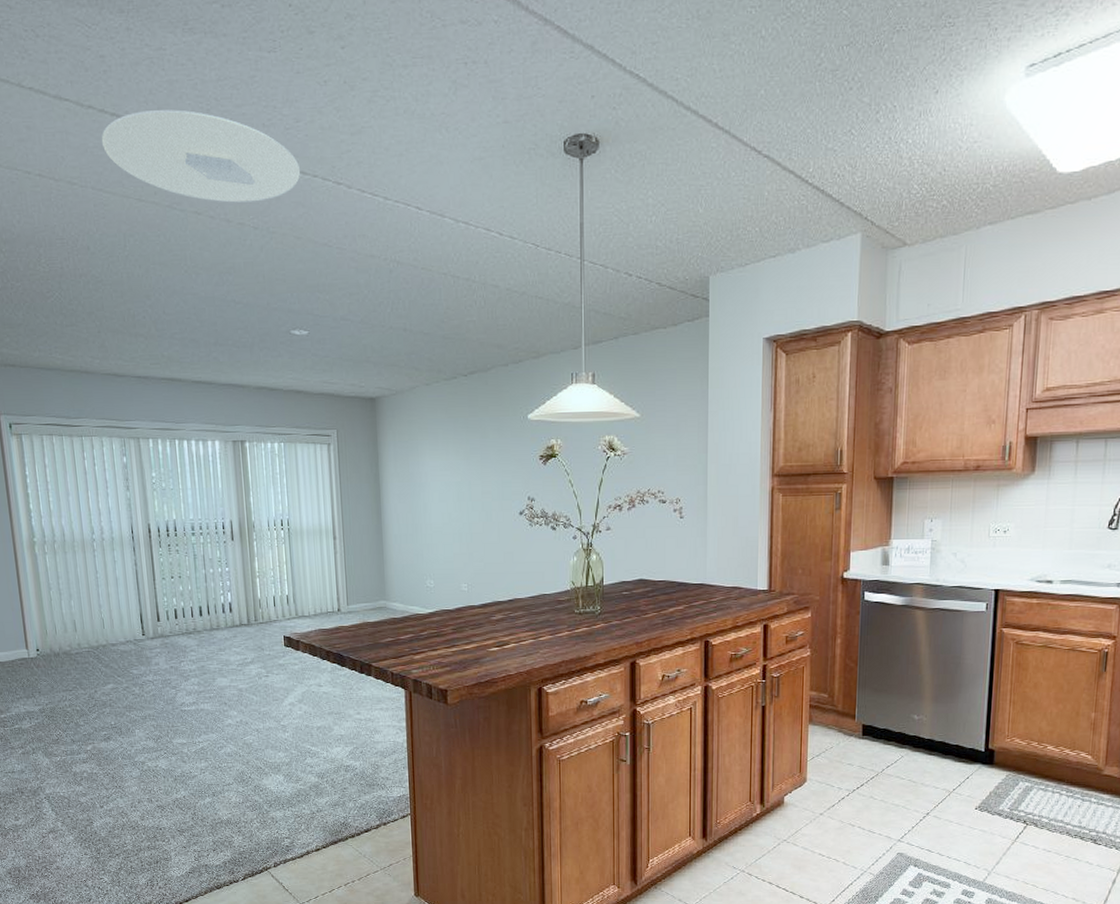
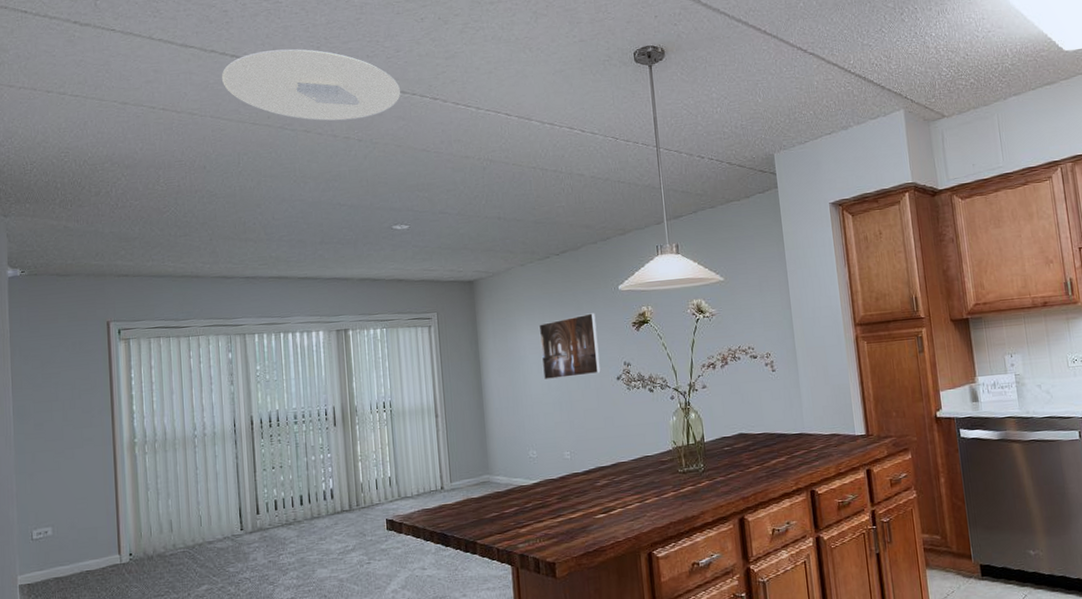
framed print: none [442,442,503,510] -> present [538,313,601,380]

